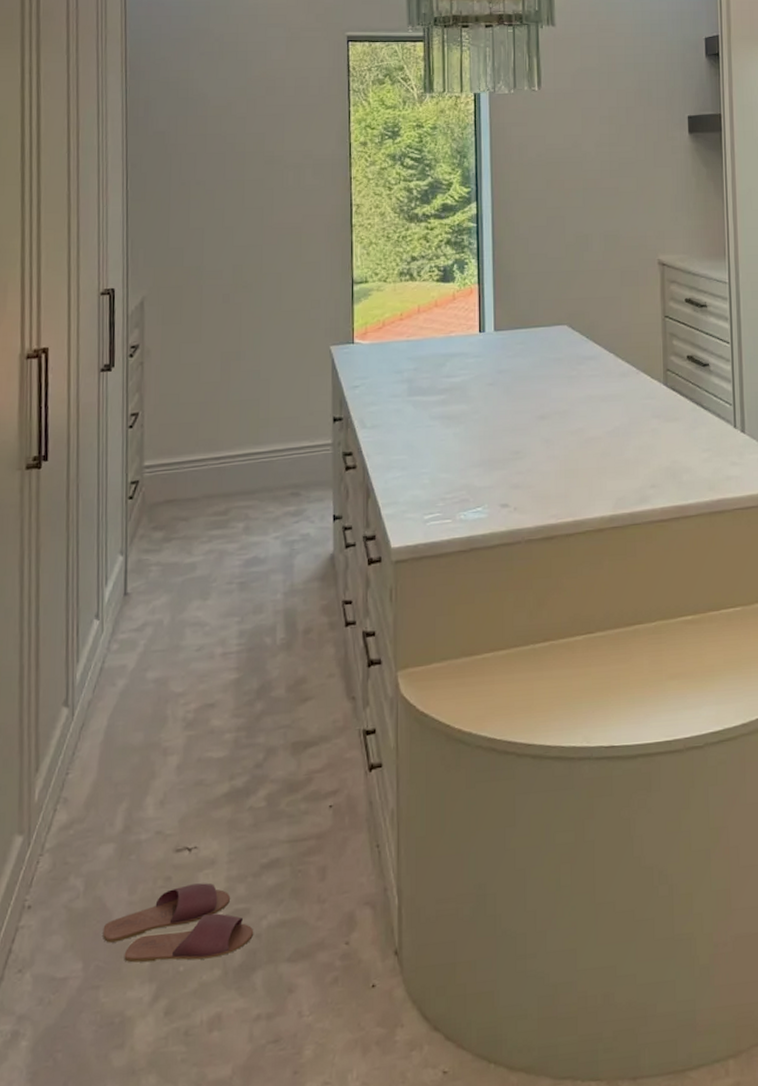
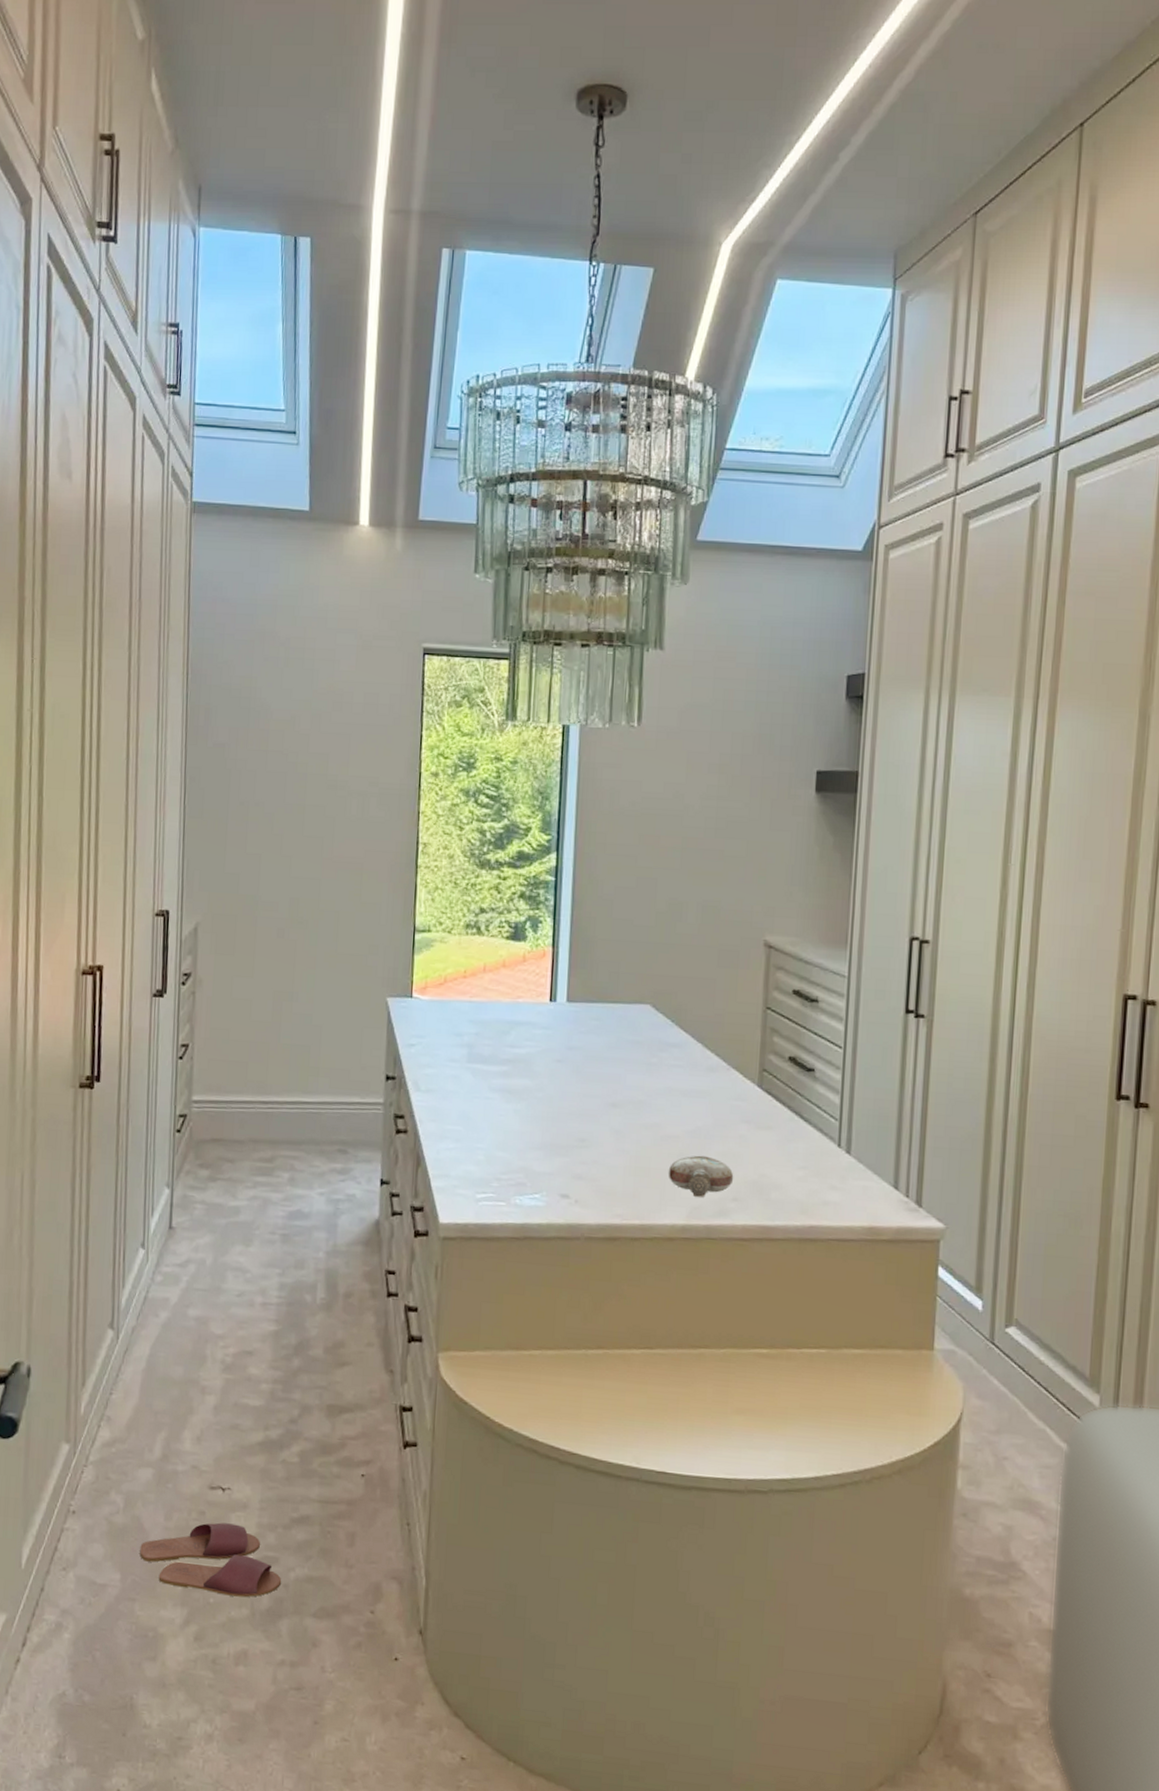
perfume bottle: none [594,451,651,489] -> present [668,1155,734,1197]

